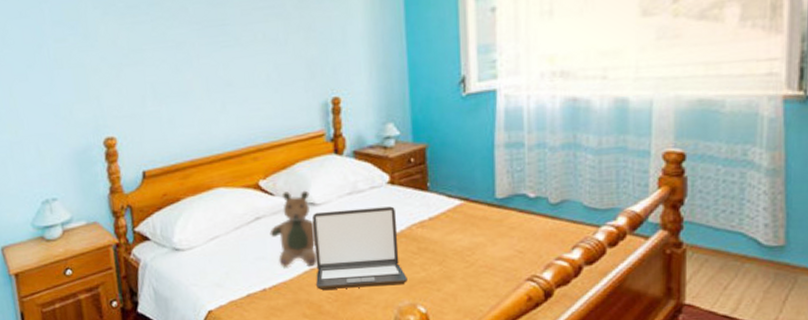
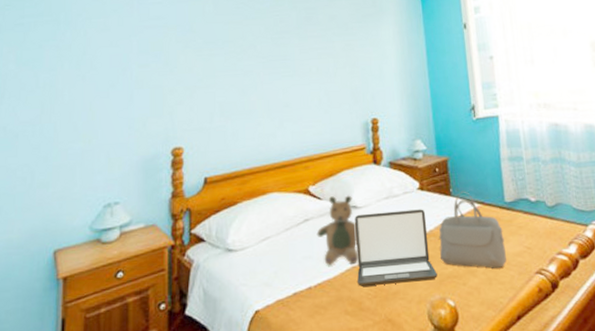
handbag: none [411,185,491,274] -> present [439,191,507,268]

